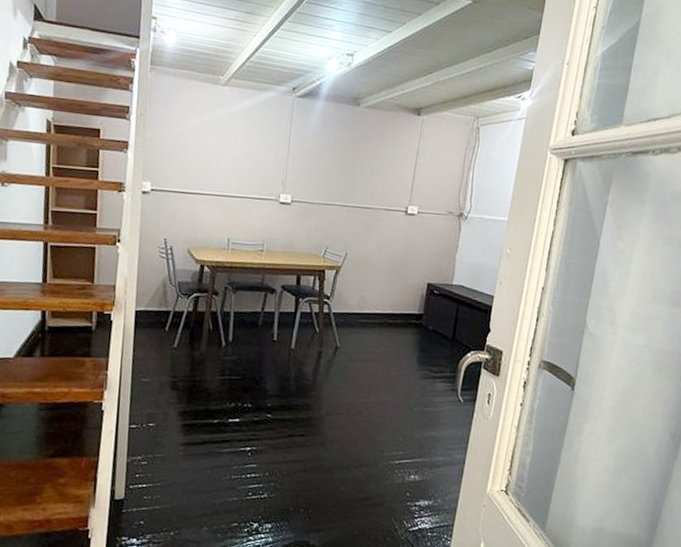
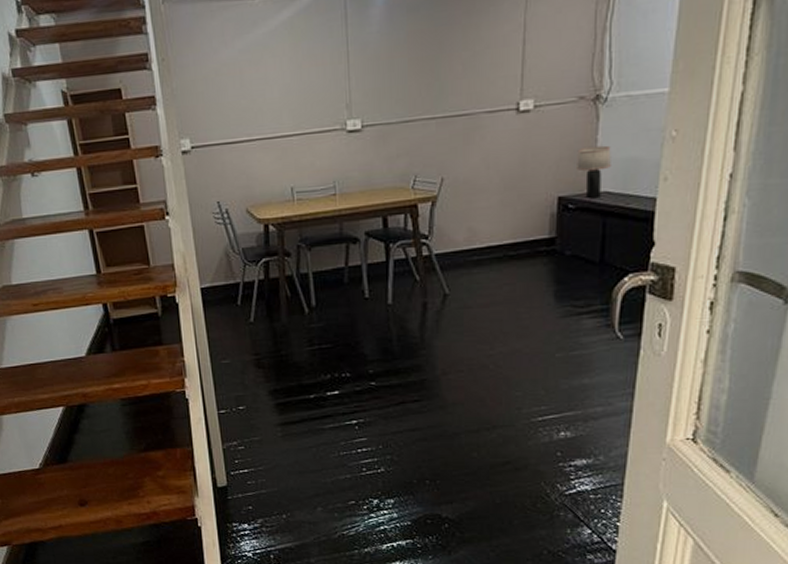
table lamp: none [442,249,467,290] -> present [577,145,611,199]

